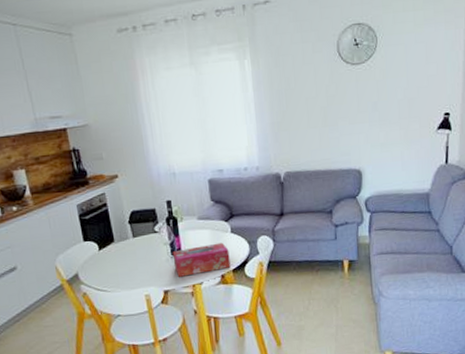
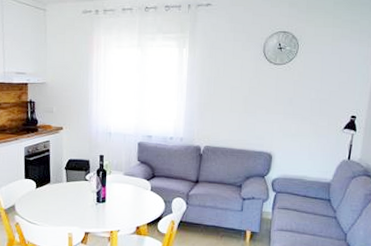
tissue box: present [172,242,231,277] -> none [97,197,147,223]

